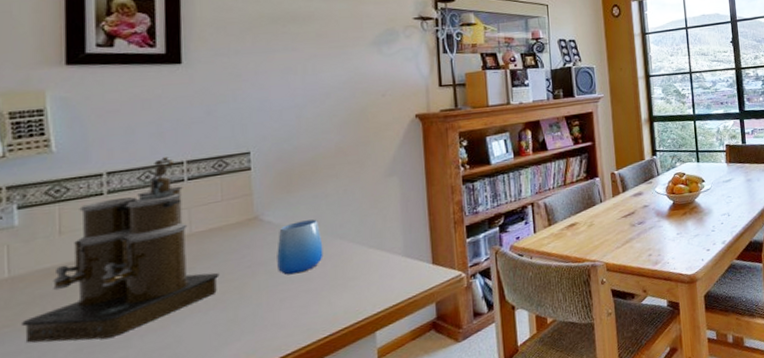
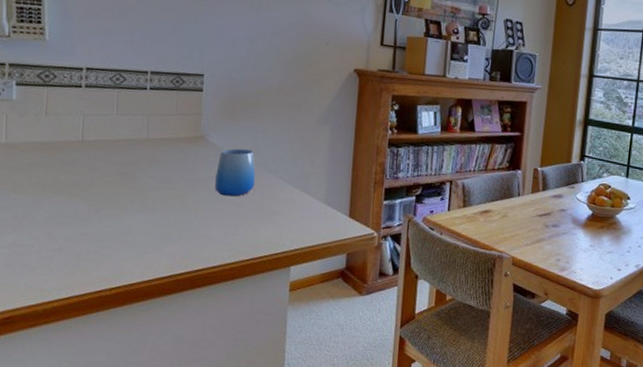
coffee maker: present [20,156,220,343] -> none [11,63,167,214]

